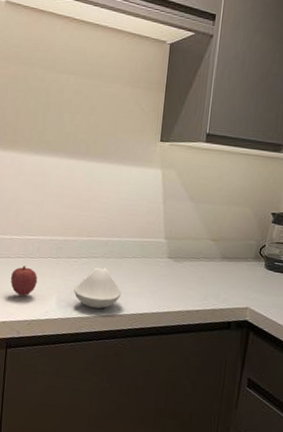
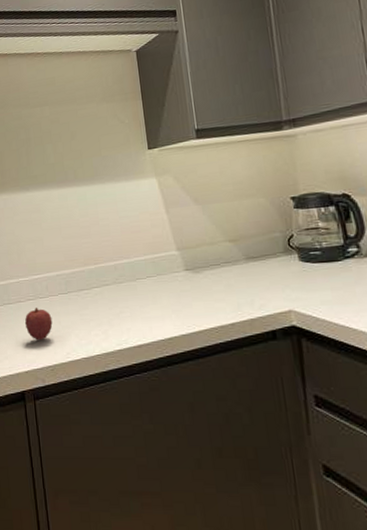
spoon rest: present [74,267,122,309] -> none [91,294,144,341]

